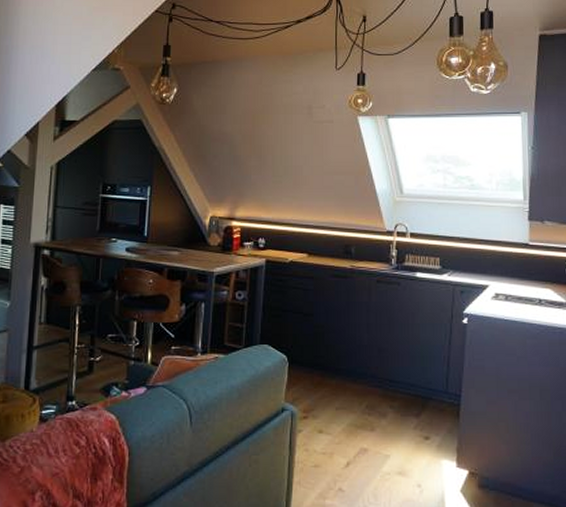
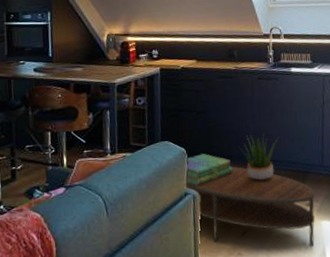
coffee table: none [283,382,436,490] -> present [185,166,315,247]
stack of books: none [284,364,339,401] -> present [185,153,233,186]
potted plant: none [347,346,398,403] -> present [237,133,280,181]

